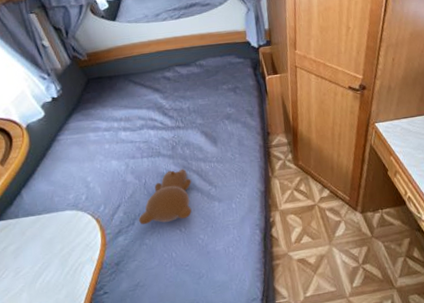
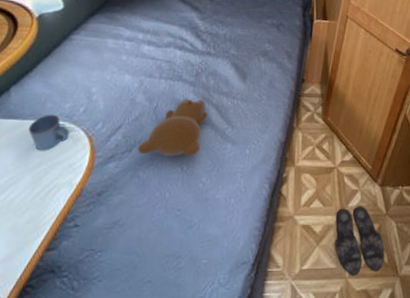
mug: none [45,205,79,238] -> present [28,114,70,152]
slippers: none [326,233,379,295] -> present [335,206,385,275]

